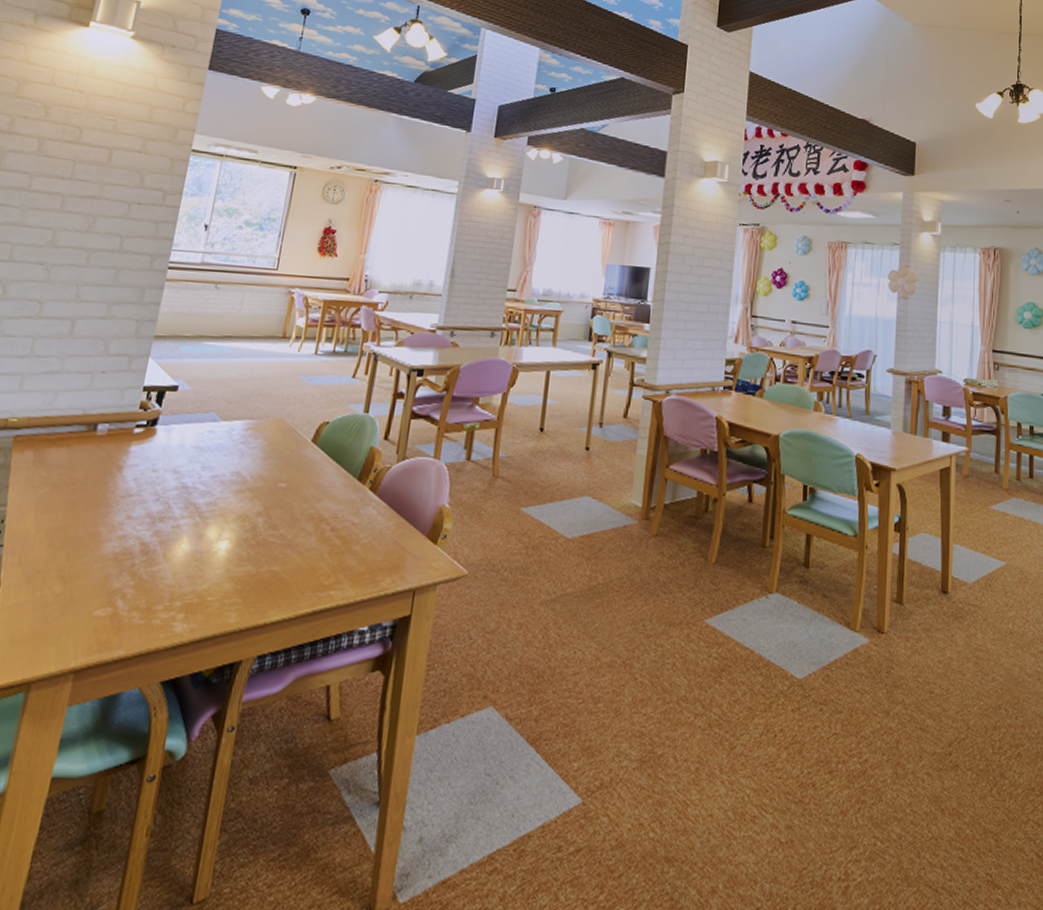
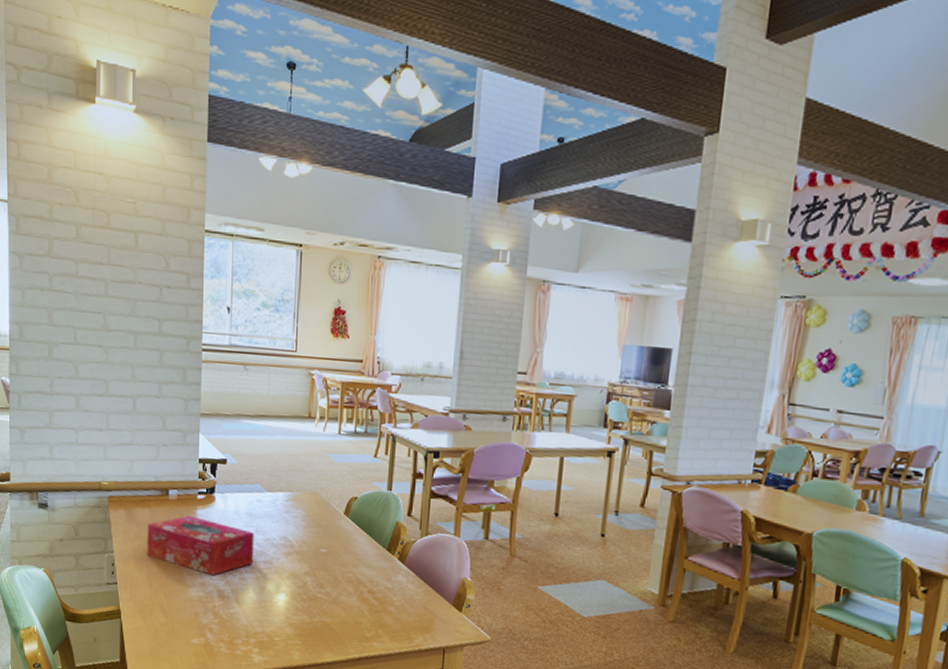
tissue box: none [53,453,200,526] -> present [147,515,255,576]

